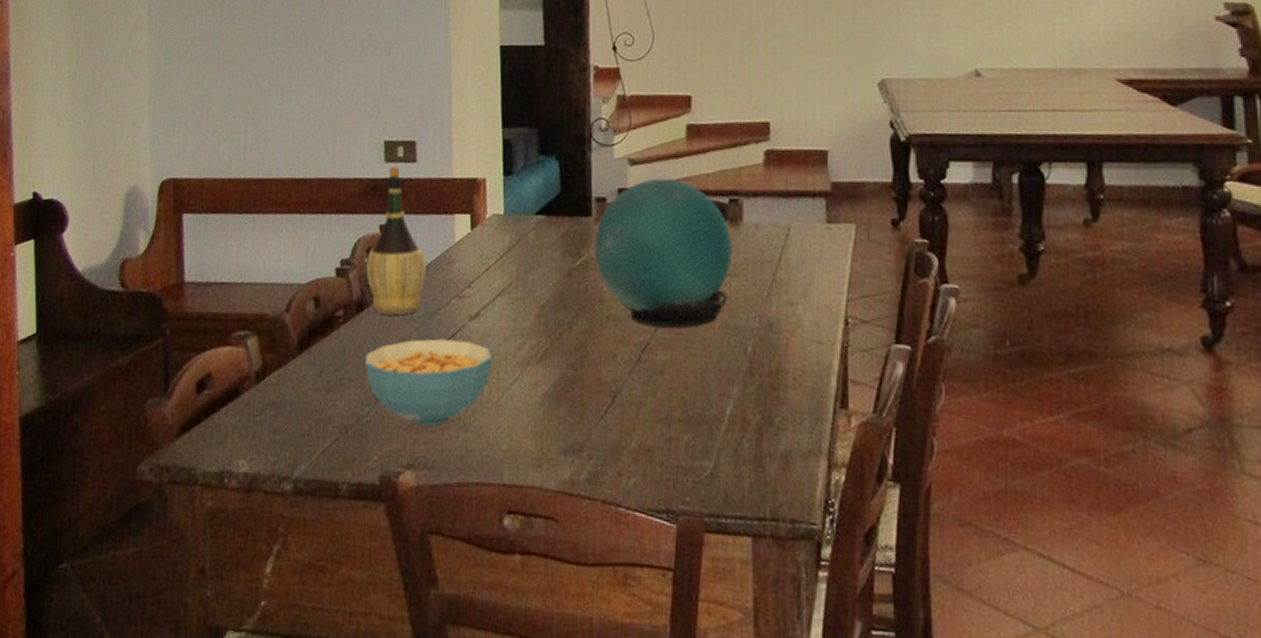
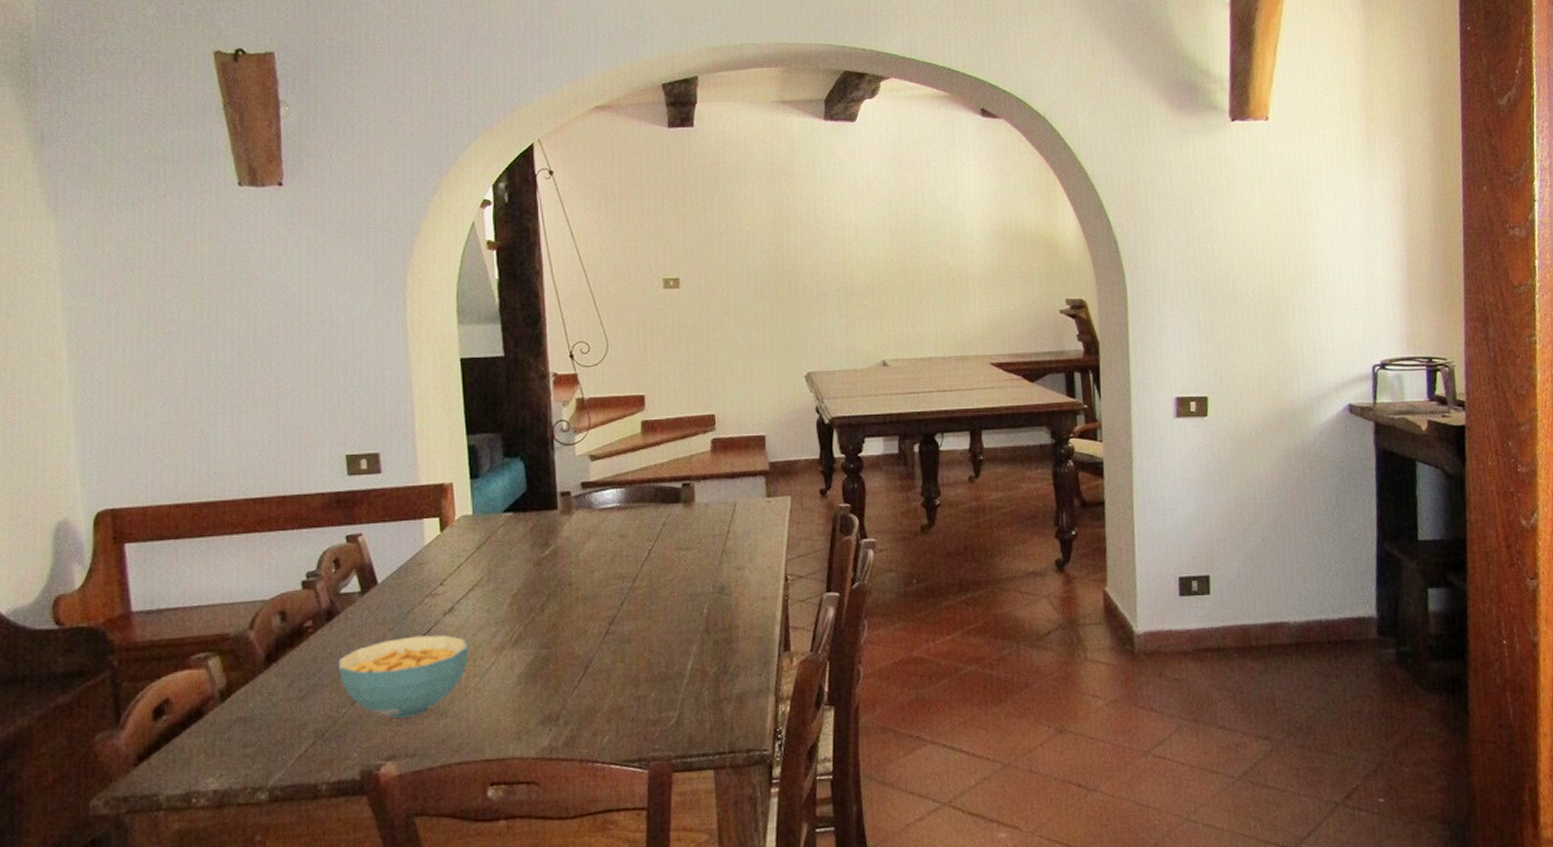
wine bottle: present [366,167,426,315] -> none [334,479,396,620]
decorative orb: present [594,178,733,328] -> none [561,470,687,602]

